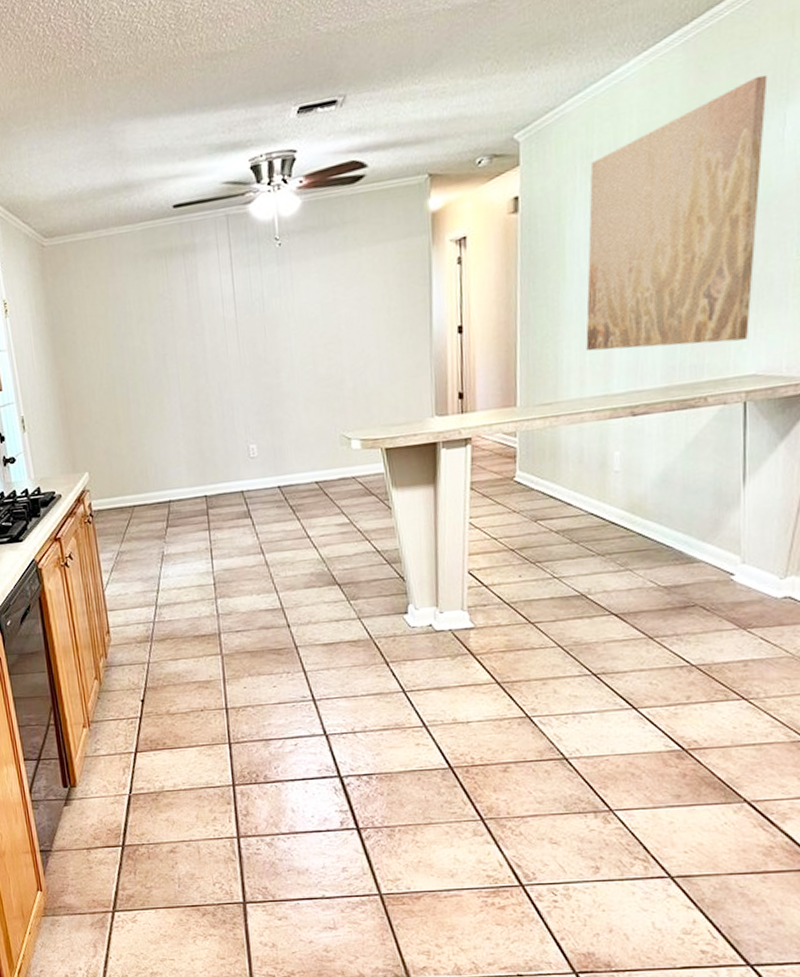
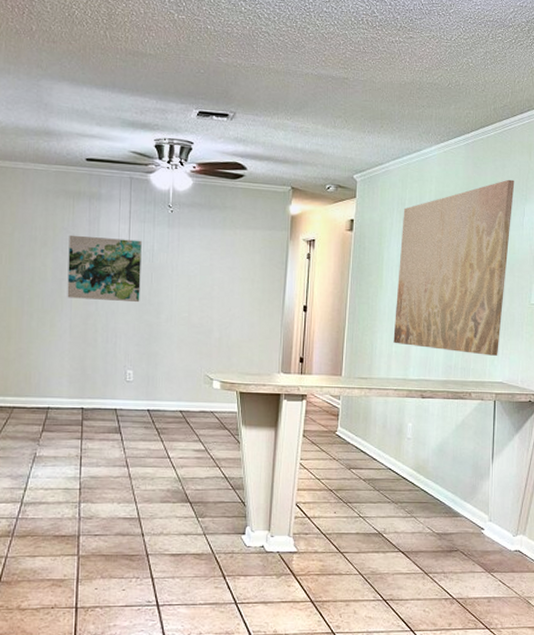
wall art: none [166,288,255,375] -> present [67,234,142,303]

